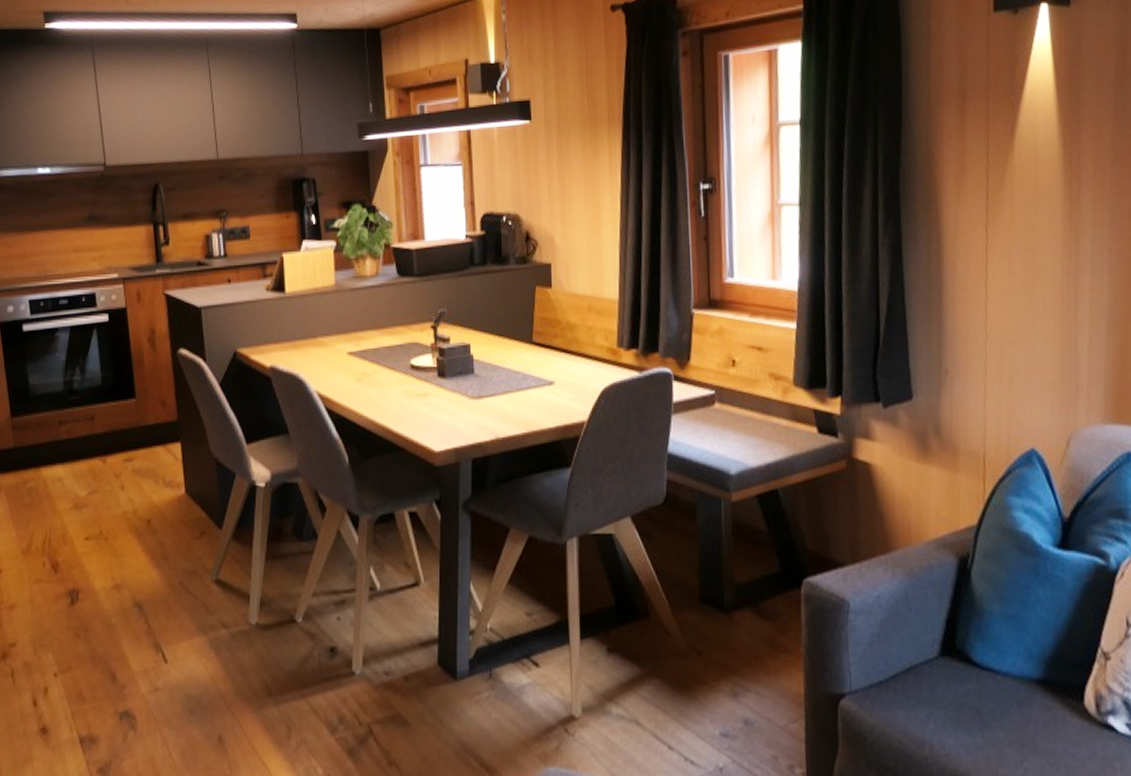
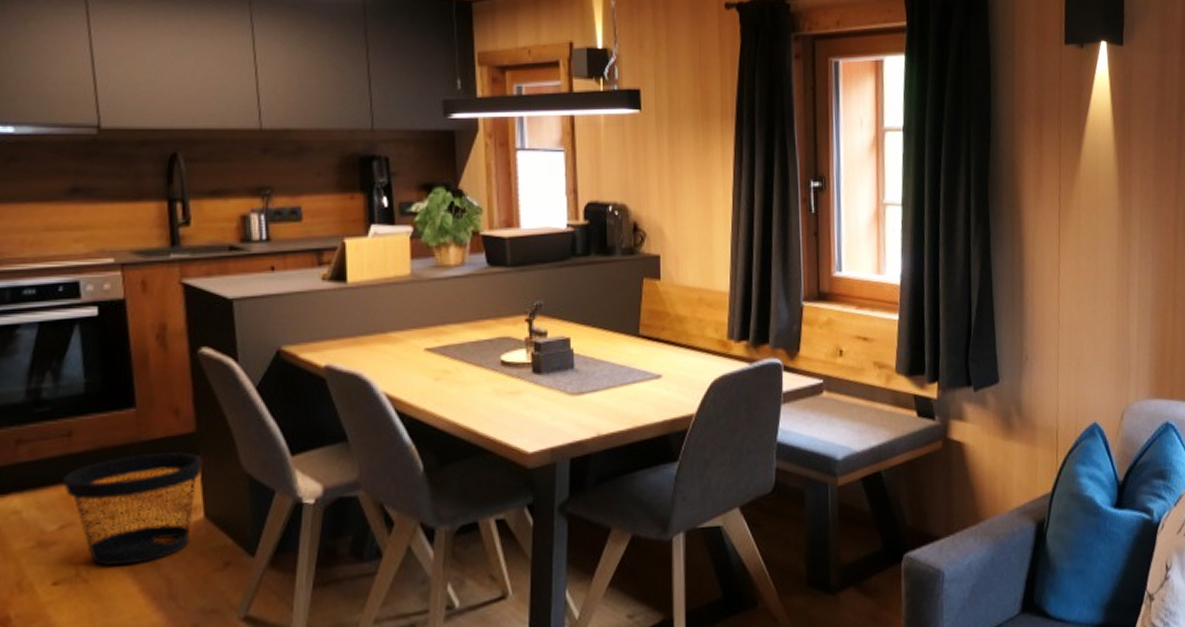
wastebasket: none [88,436,184,529] -> present [62,452,204,567]

